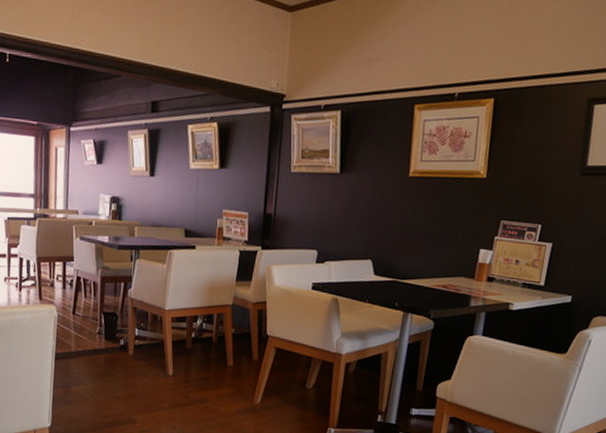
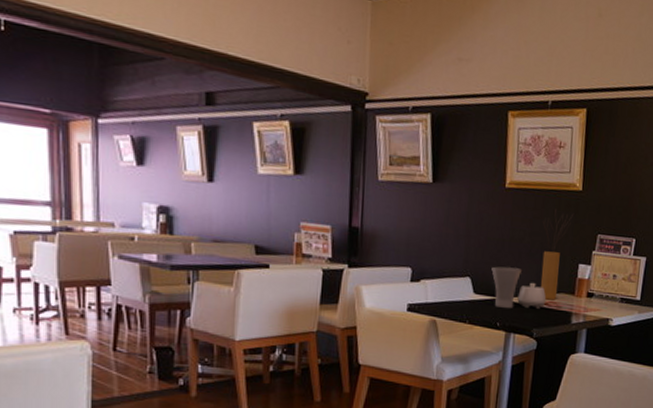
cup: none [392,250,423,290] -> present [491,266,523,309]
sugar bowl: none [416,265,446,291] -> present [517,282,547,309]
vase: none [439,195,478,284] -> present [540,208,575,300]

